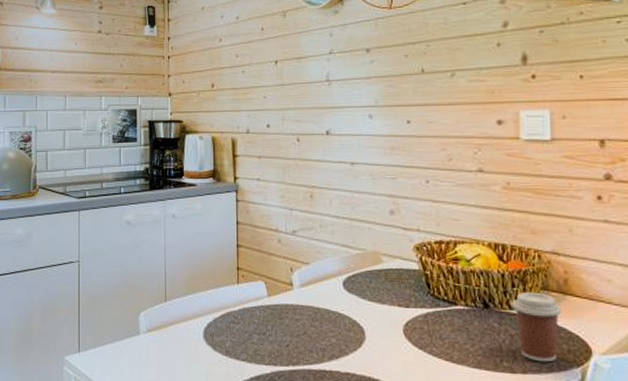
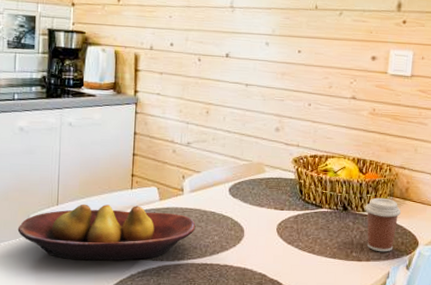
fruit bowl: none [129,300,310,364] -> present [17,204,196,261]

